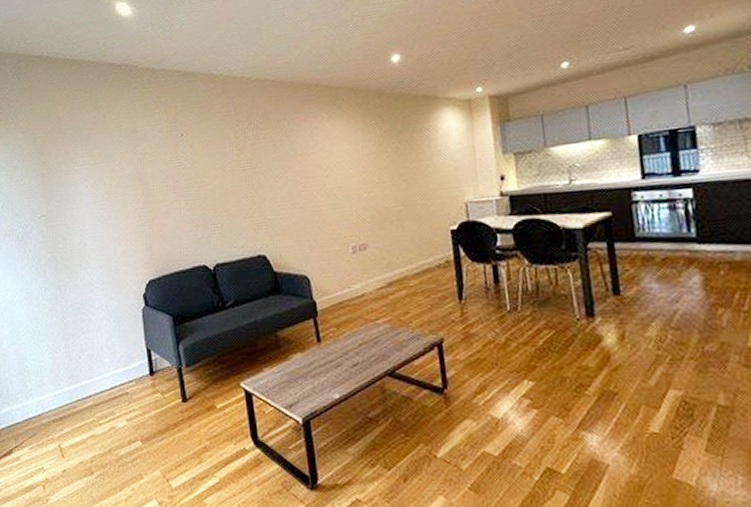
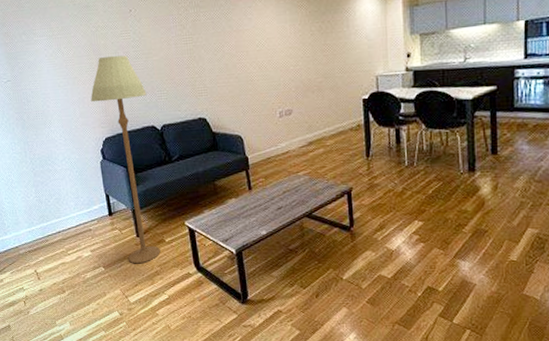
floor lamp: none [134,185,210,437] -> present [91,55,161,264]

